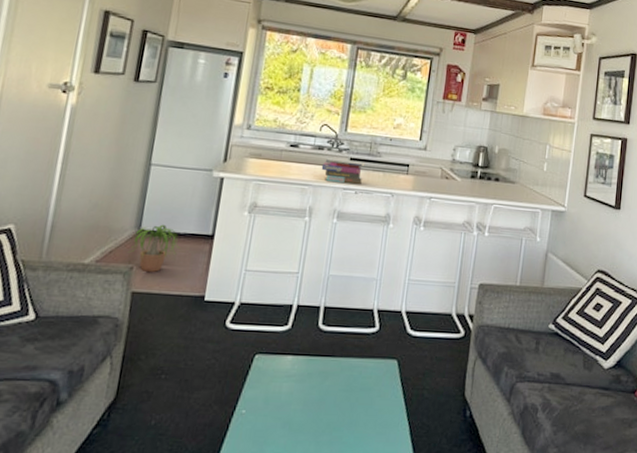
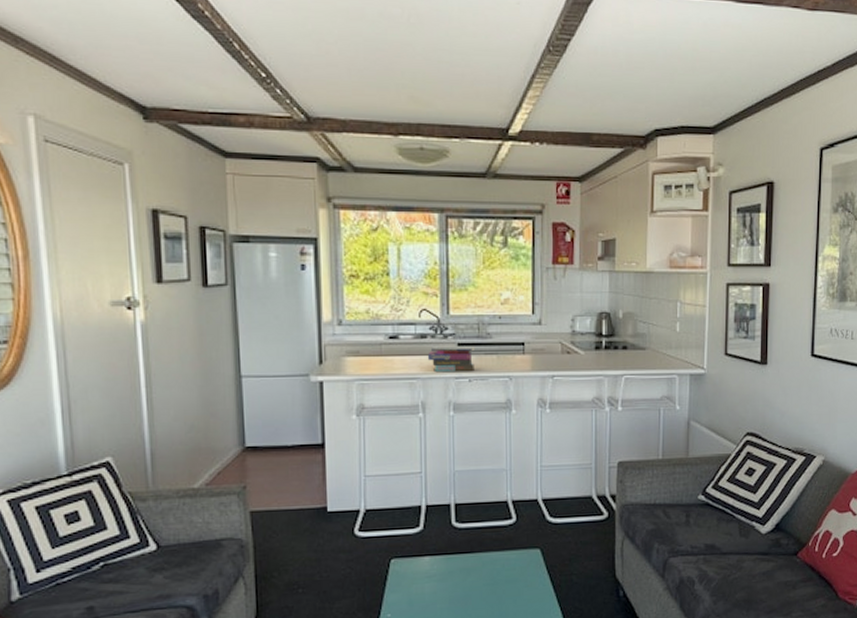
potted plant: present [131,224,179,273] -> none [239,438,290,490]

